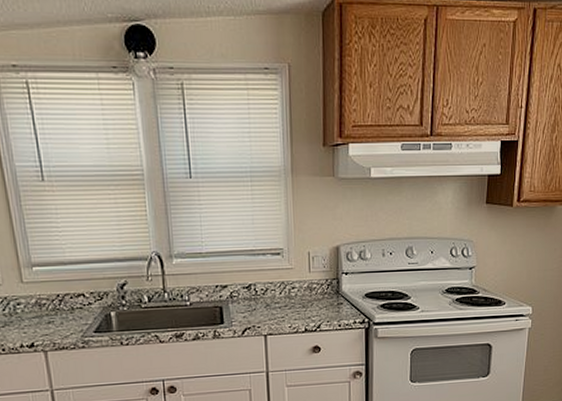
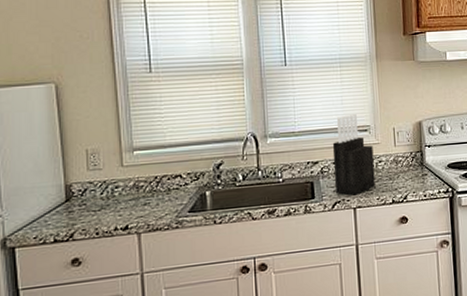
knife block: none [242,234,288,322] -> present [332,113,376,195]

